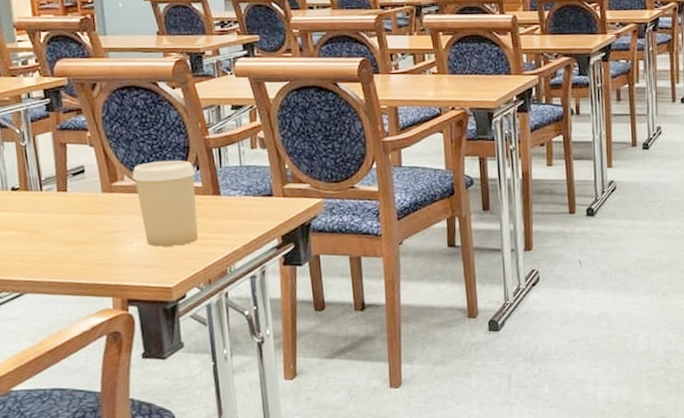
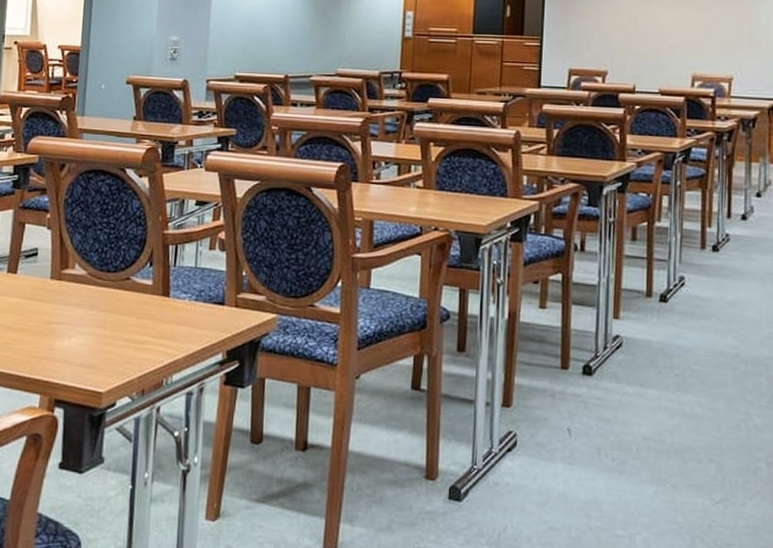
cup: present [132,160,199,247] -> none [83,252,148,347]

